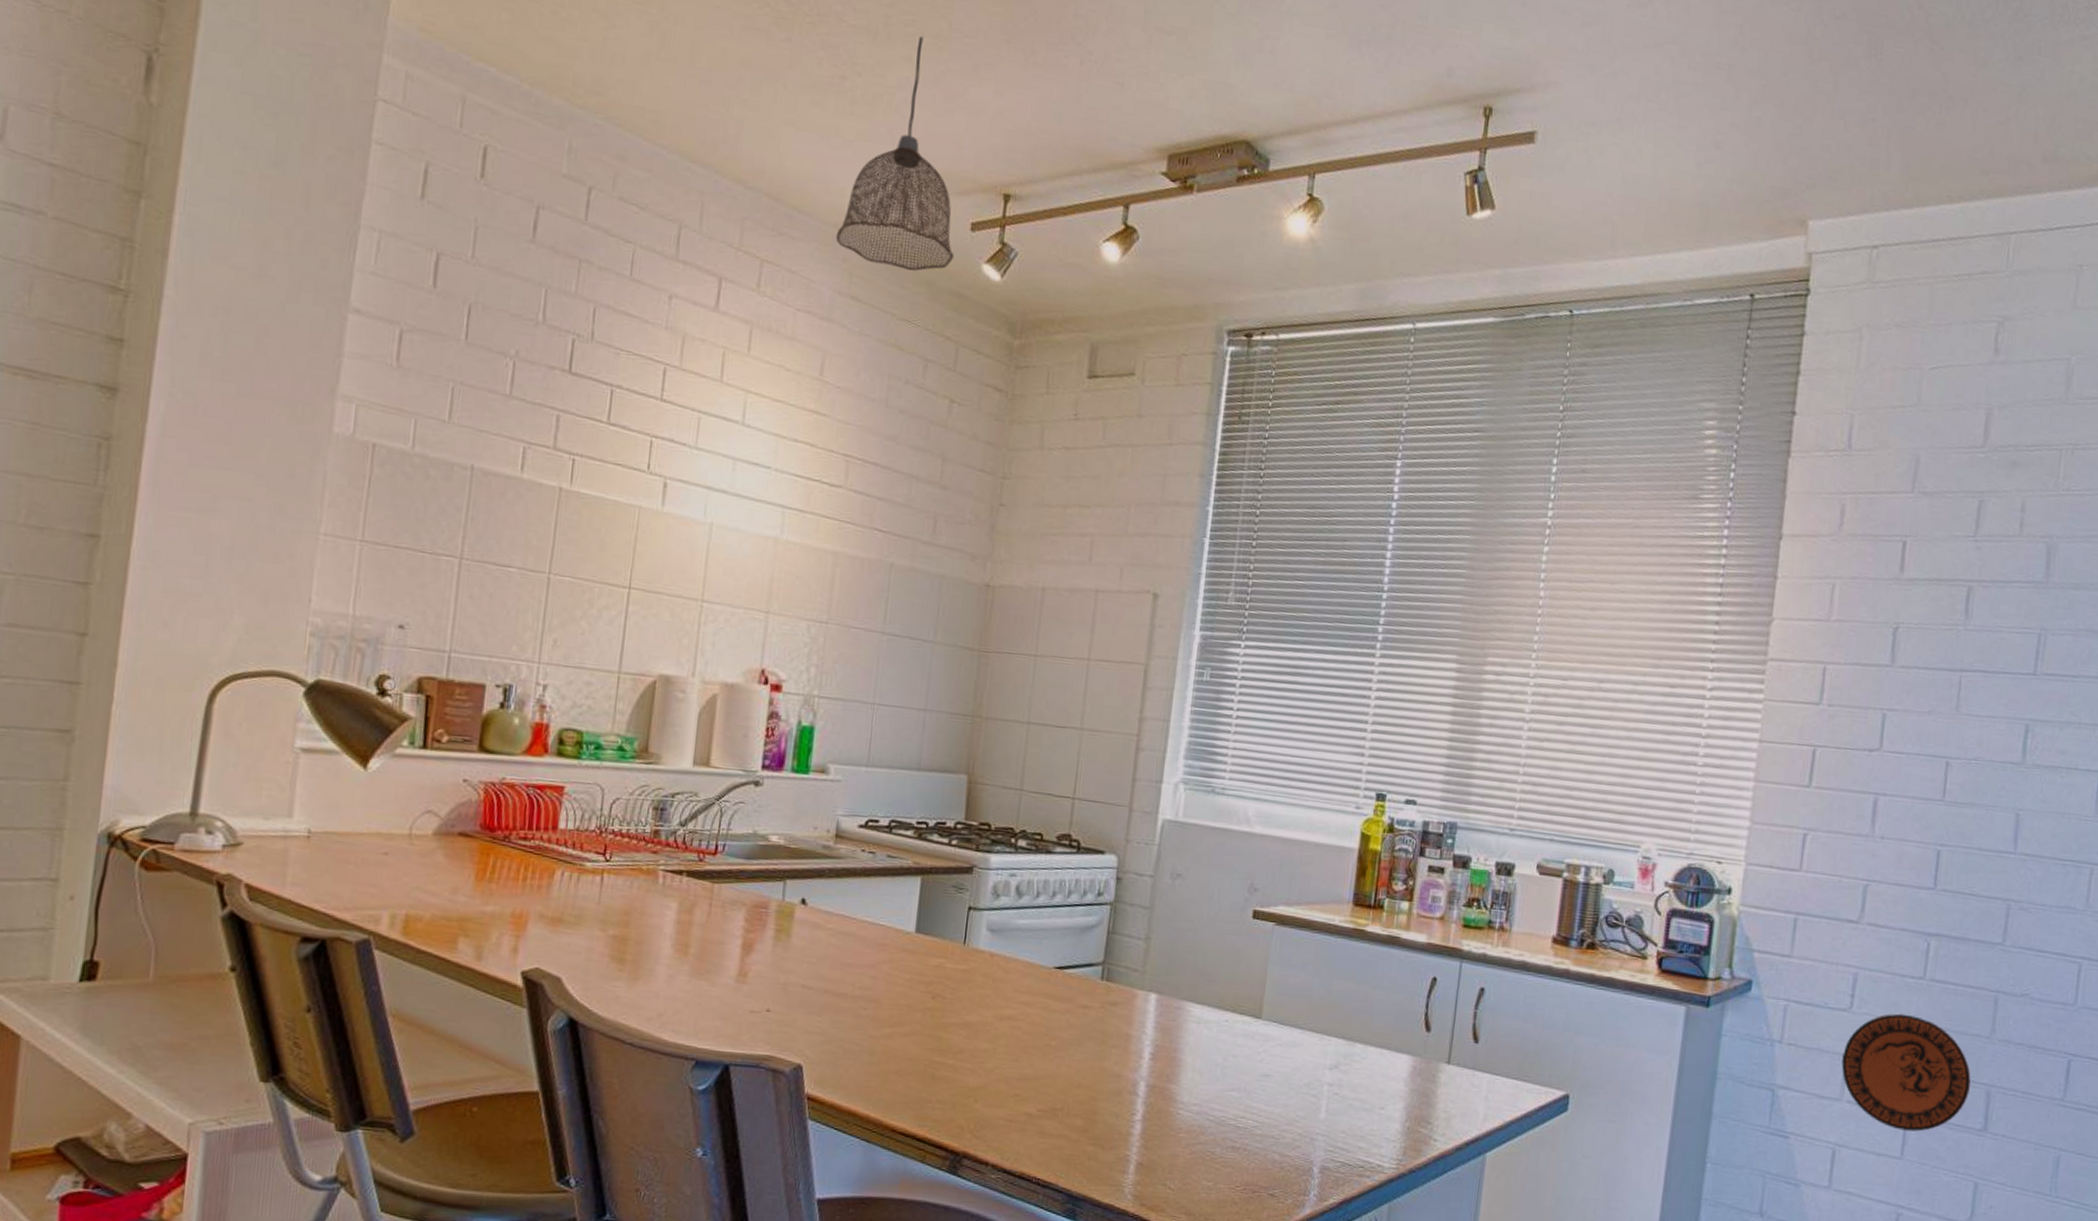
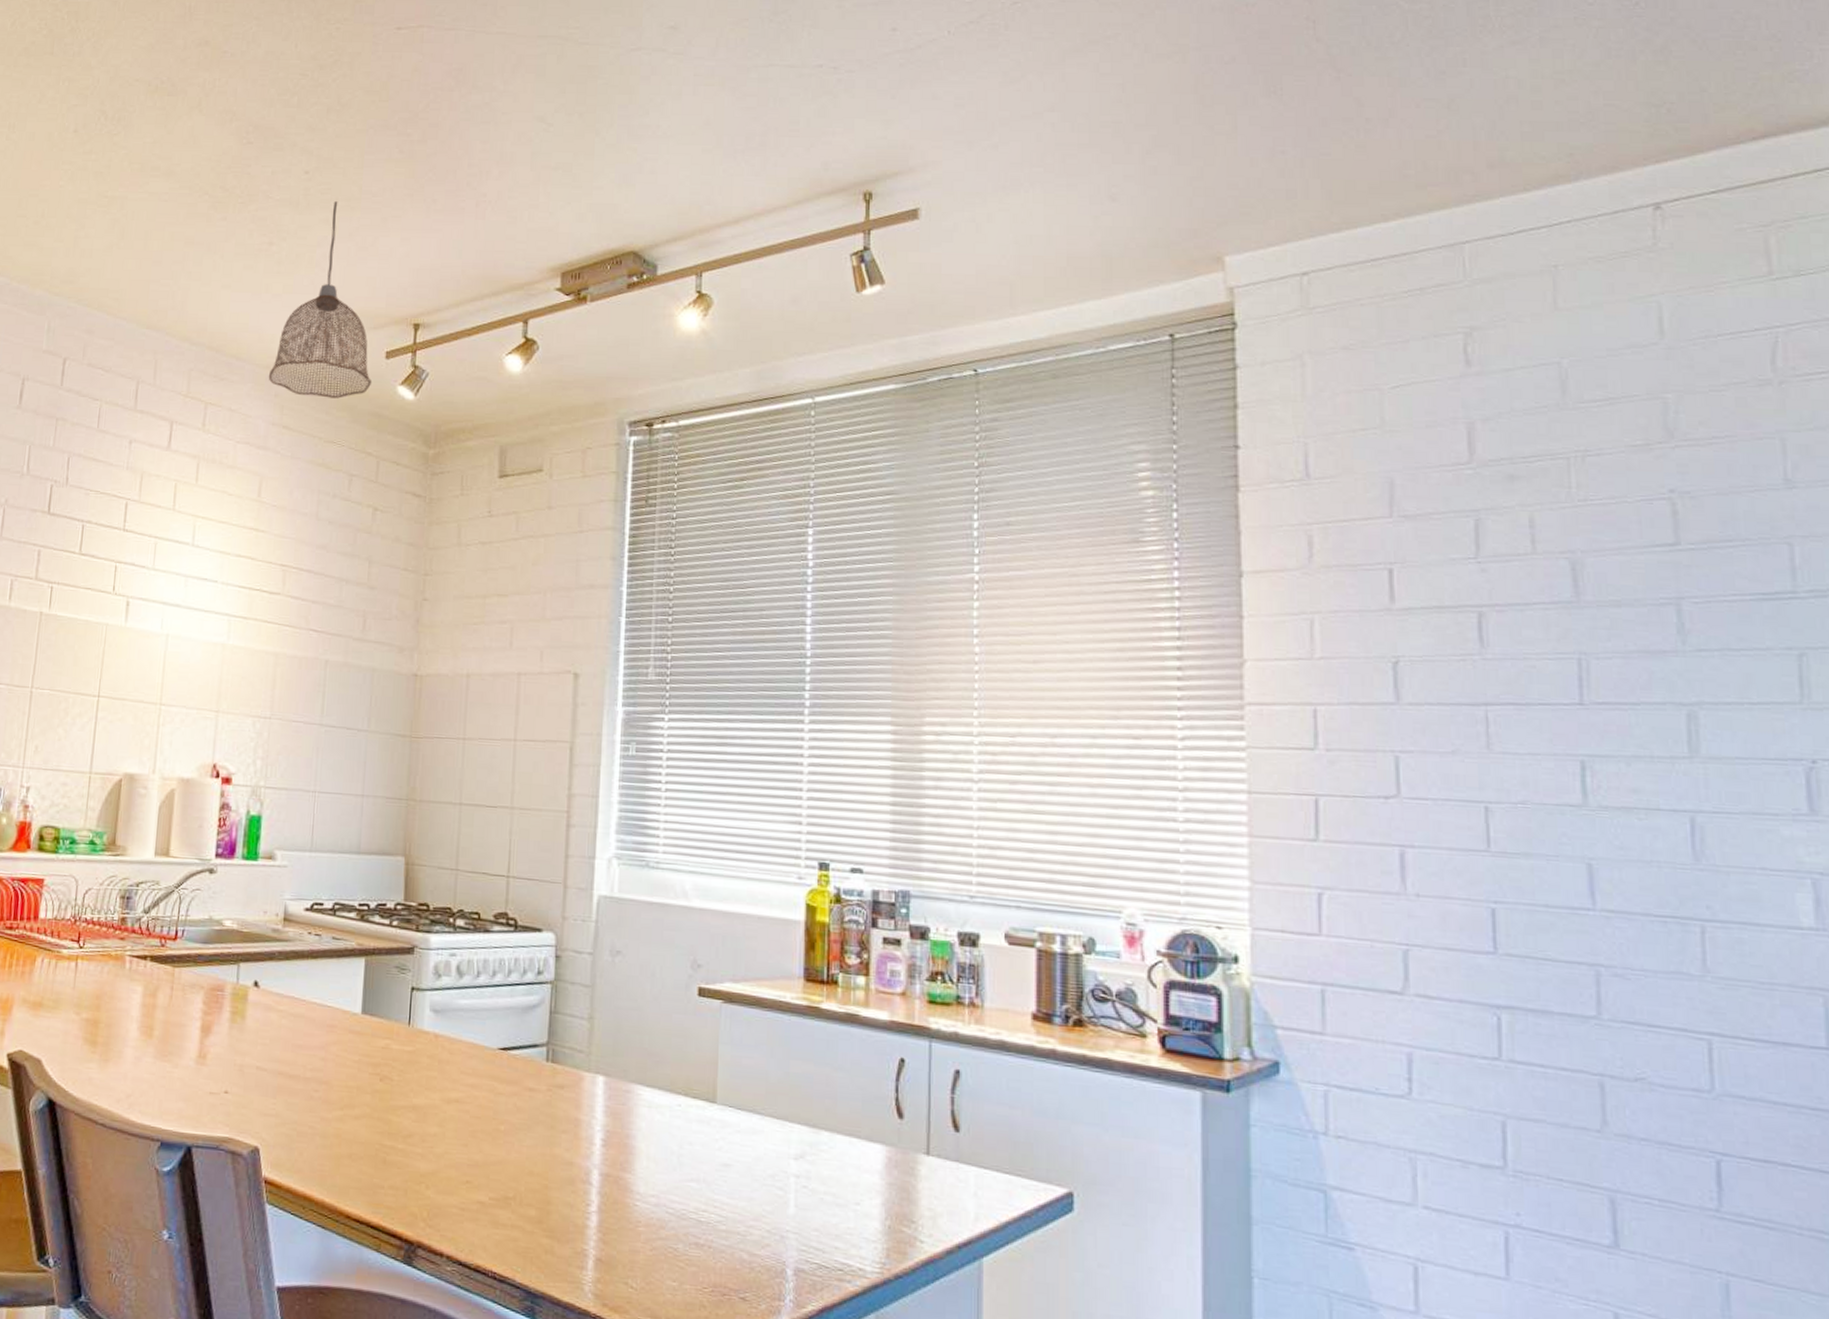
decorative plate: present [1841,1013,1971,1132] -> none [1408,1101,1586,1247]

